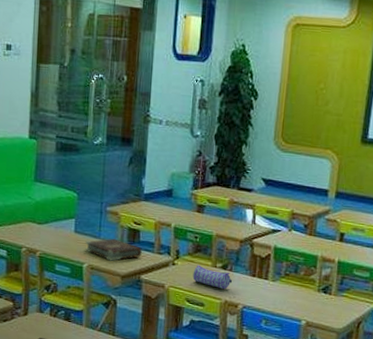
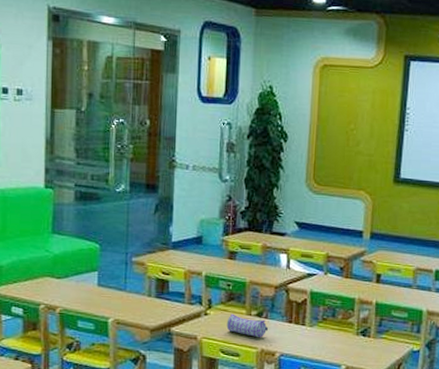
book: present [85,238,142,261] -> none [110,290,172,314]

